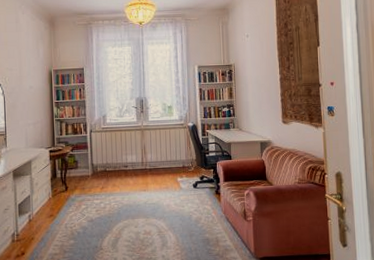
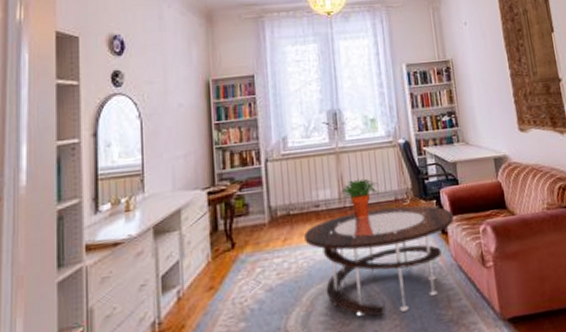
coffee table: none [116,171,226,247] -> present [304,205,455,317]
potted plant: none [142,149,172,178] -> present [339,178,380,219]

